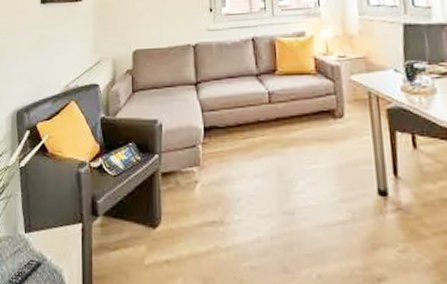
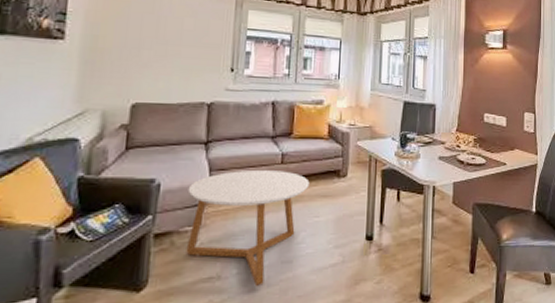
coffee table: none [185,109,302,237] -> present [186,169,310,286]

